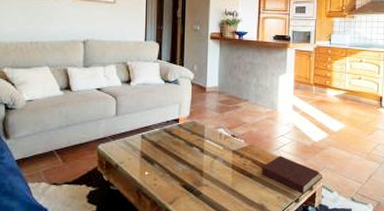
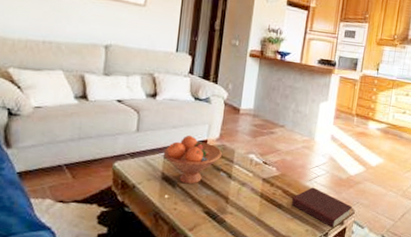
fruit bowl: none [140,115,193,161] -> present [163,135,222,184]

